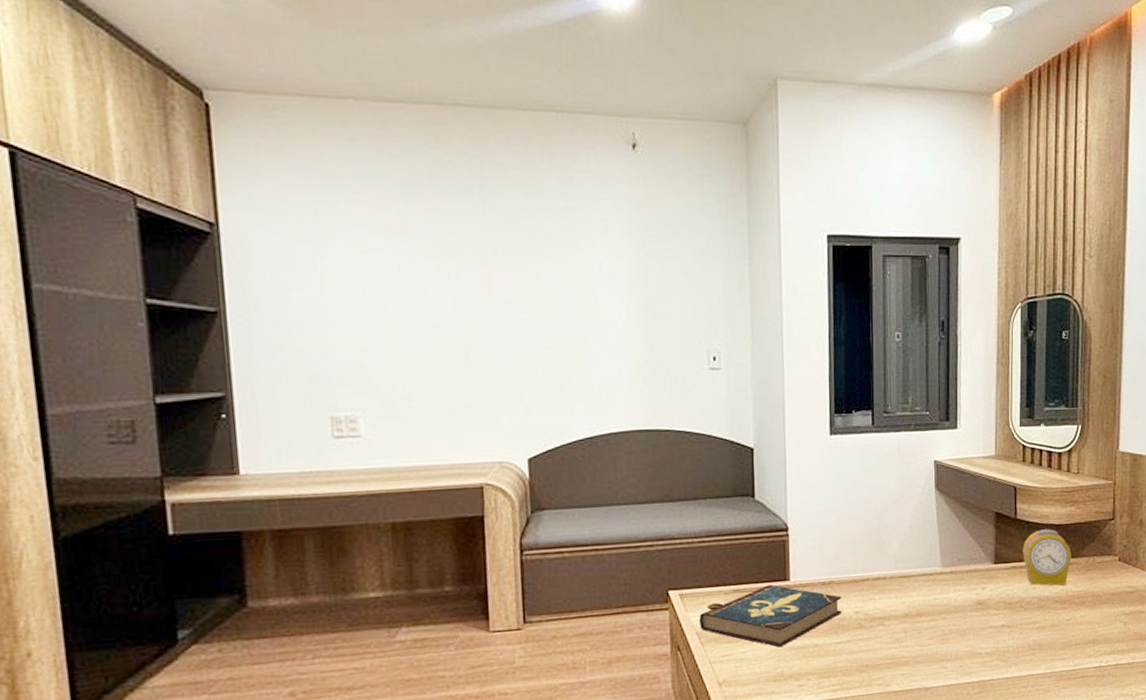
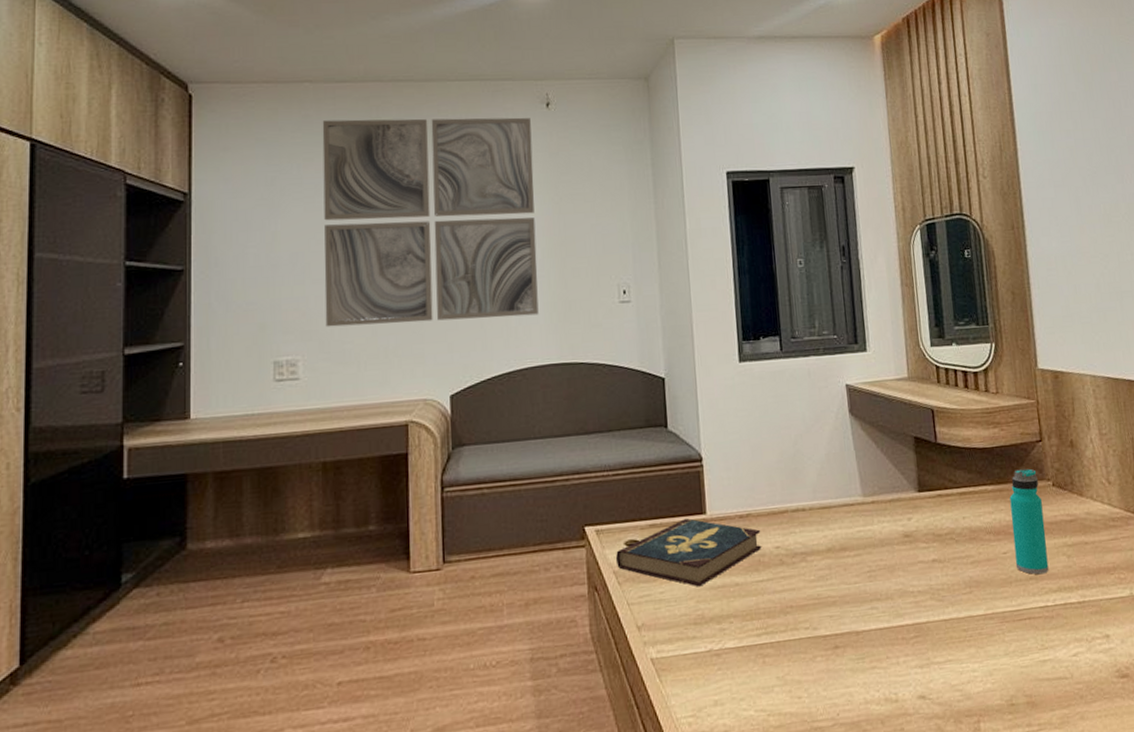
wall art: none [371,147,623,383] -> present [322,117,539,327]
alarm clock: present [1022,529,1071,586] -> none [947,453,1001,515]
water bottle: none [1076,544,1107,639] -> present [1009,468,1049,575]

